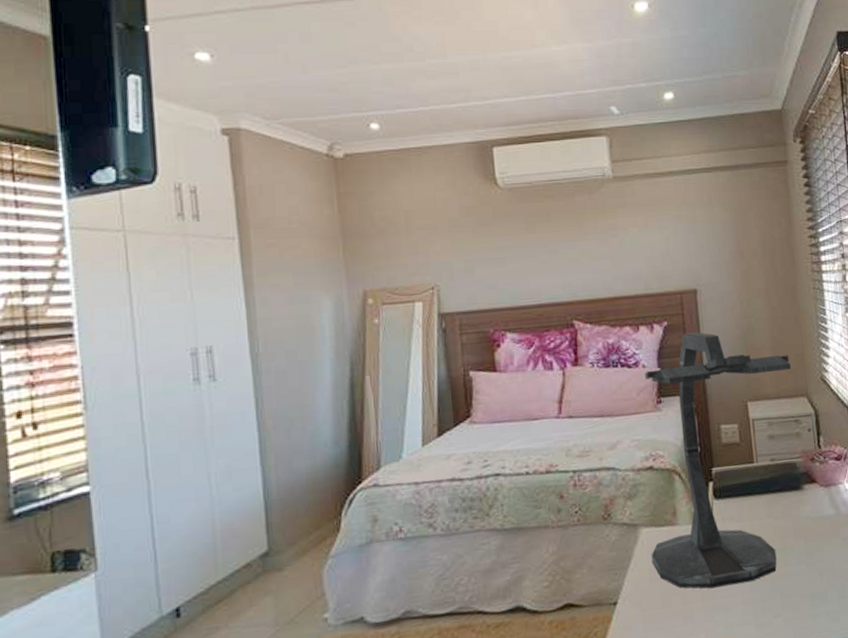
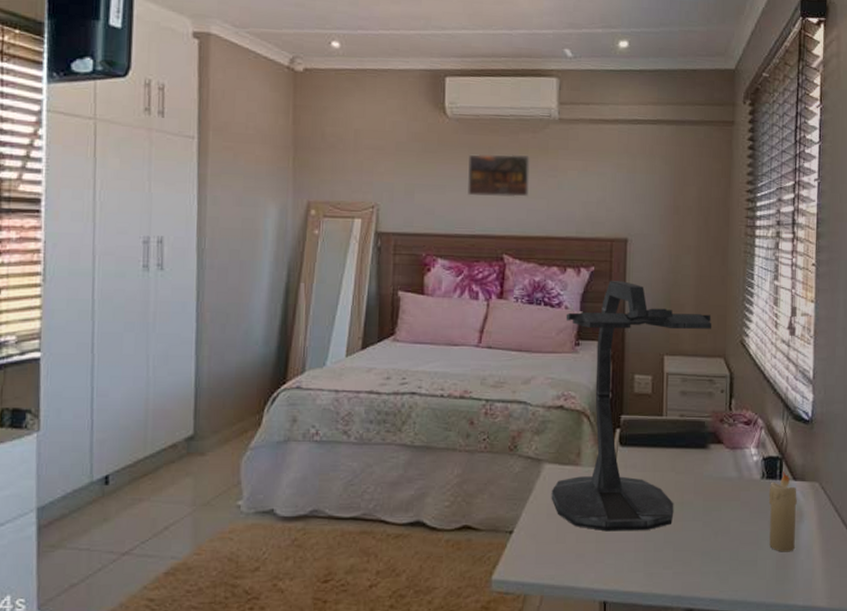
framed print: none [526,216,592,265] -> present [468,153,531,198]

